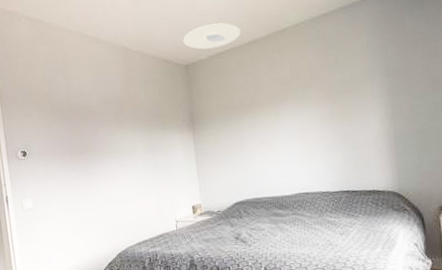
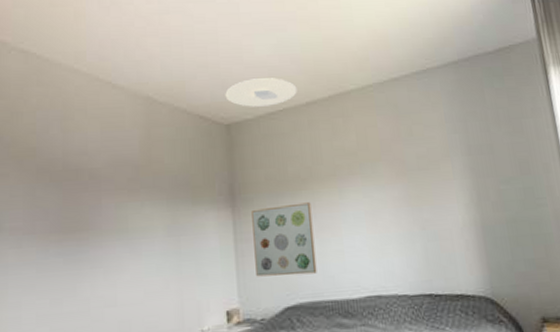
wall art: none [207,123,259,181] -> present [252,202,317,277]

